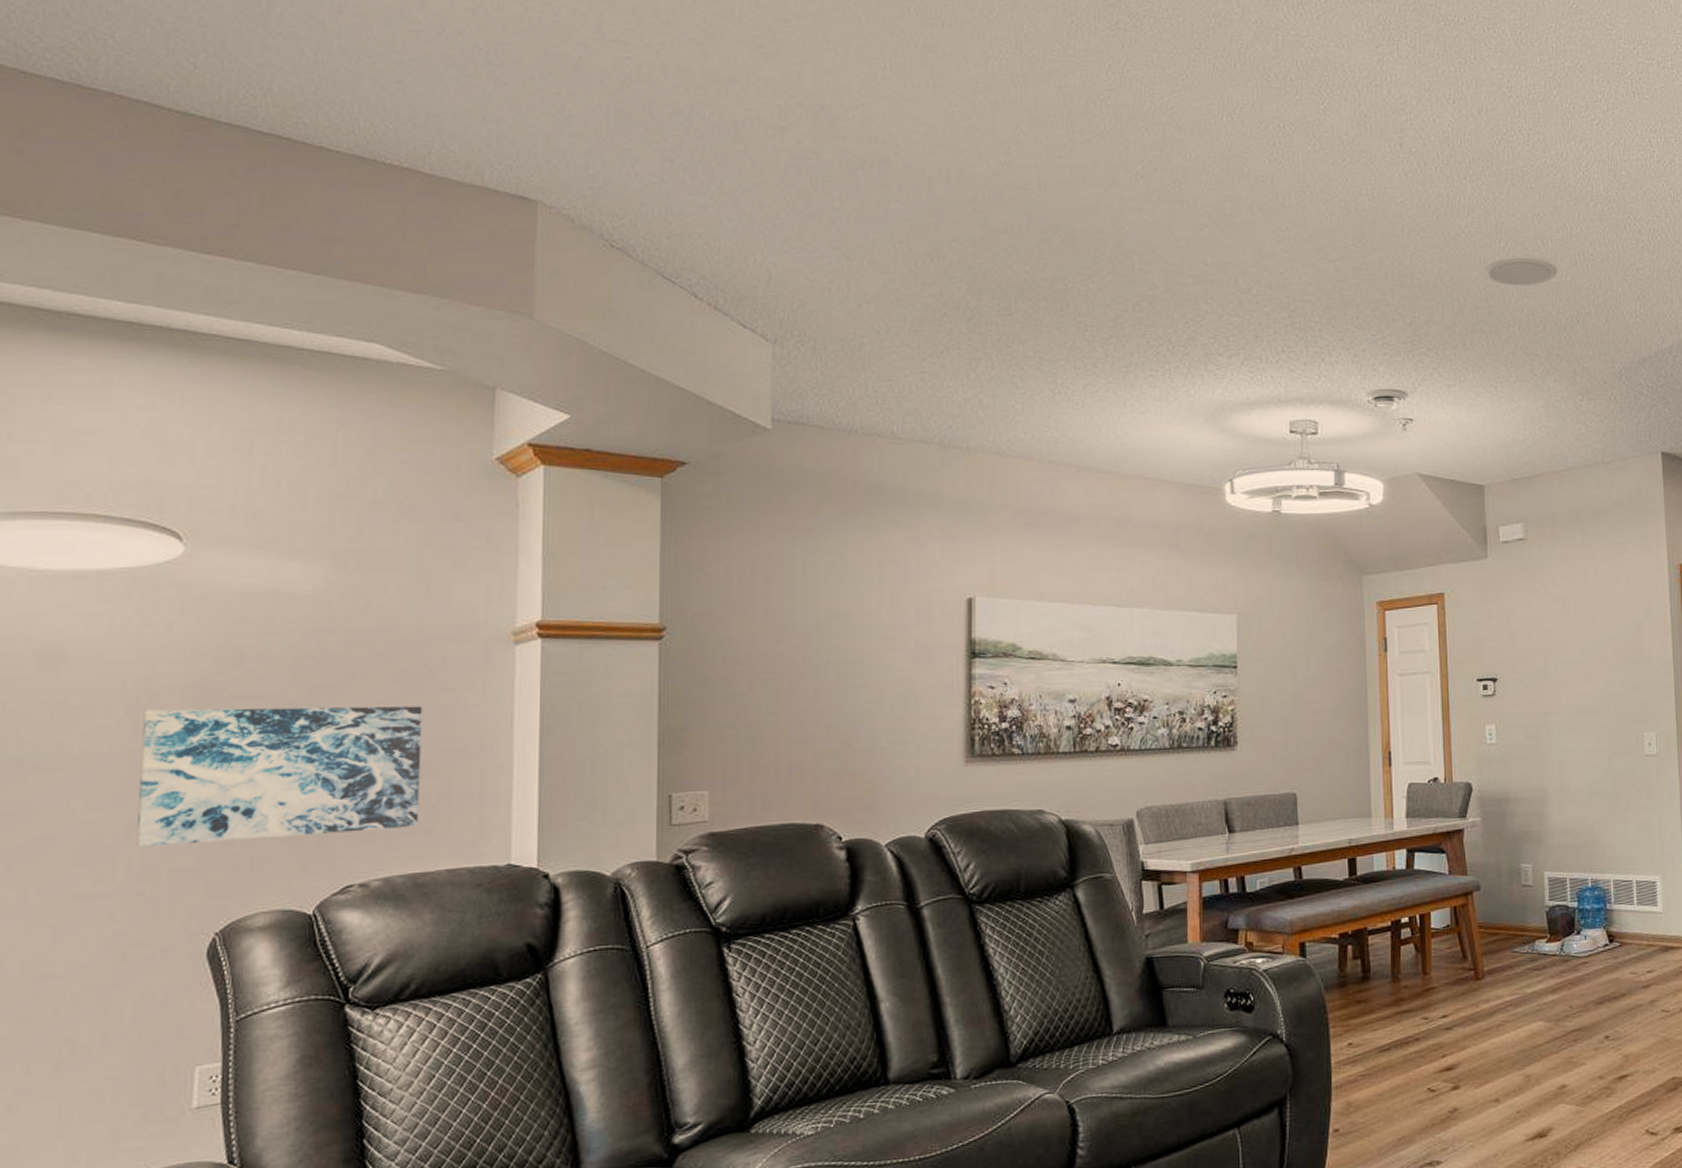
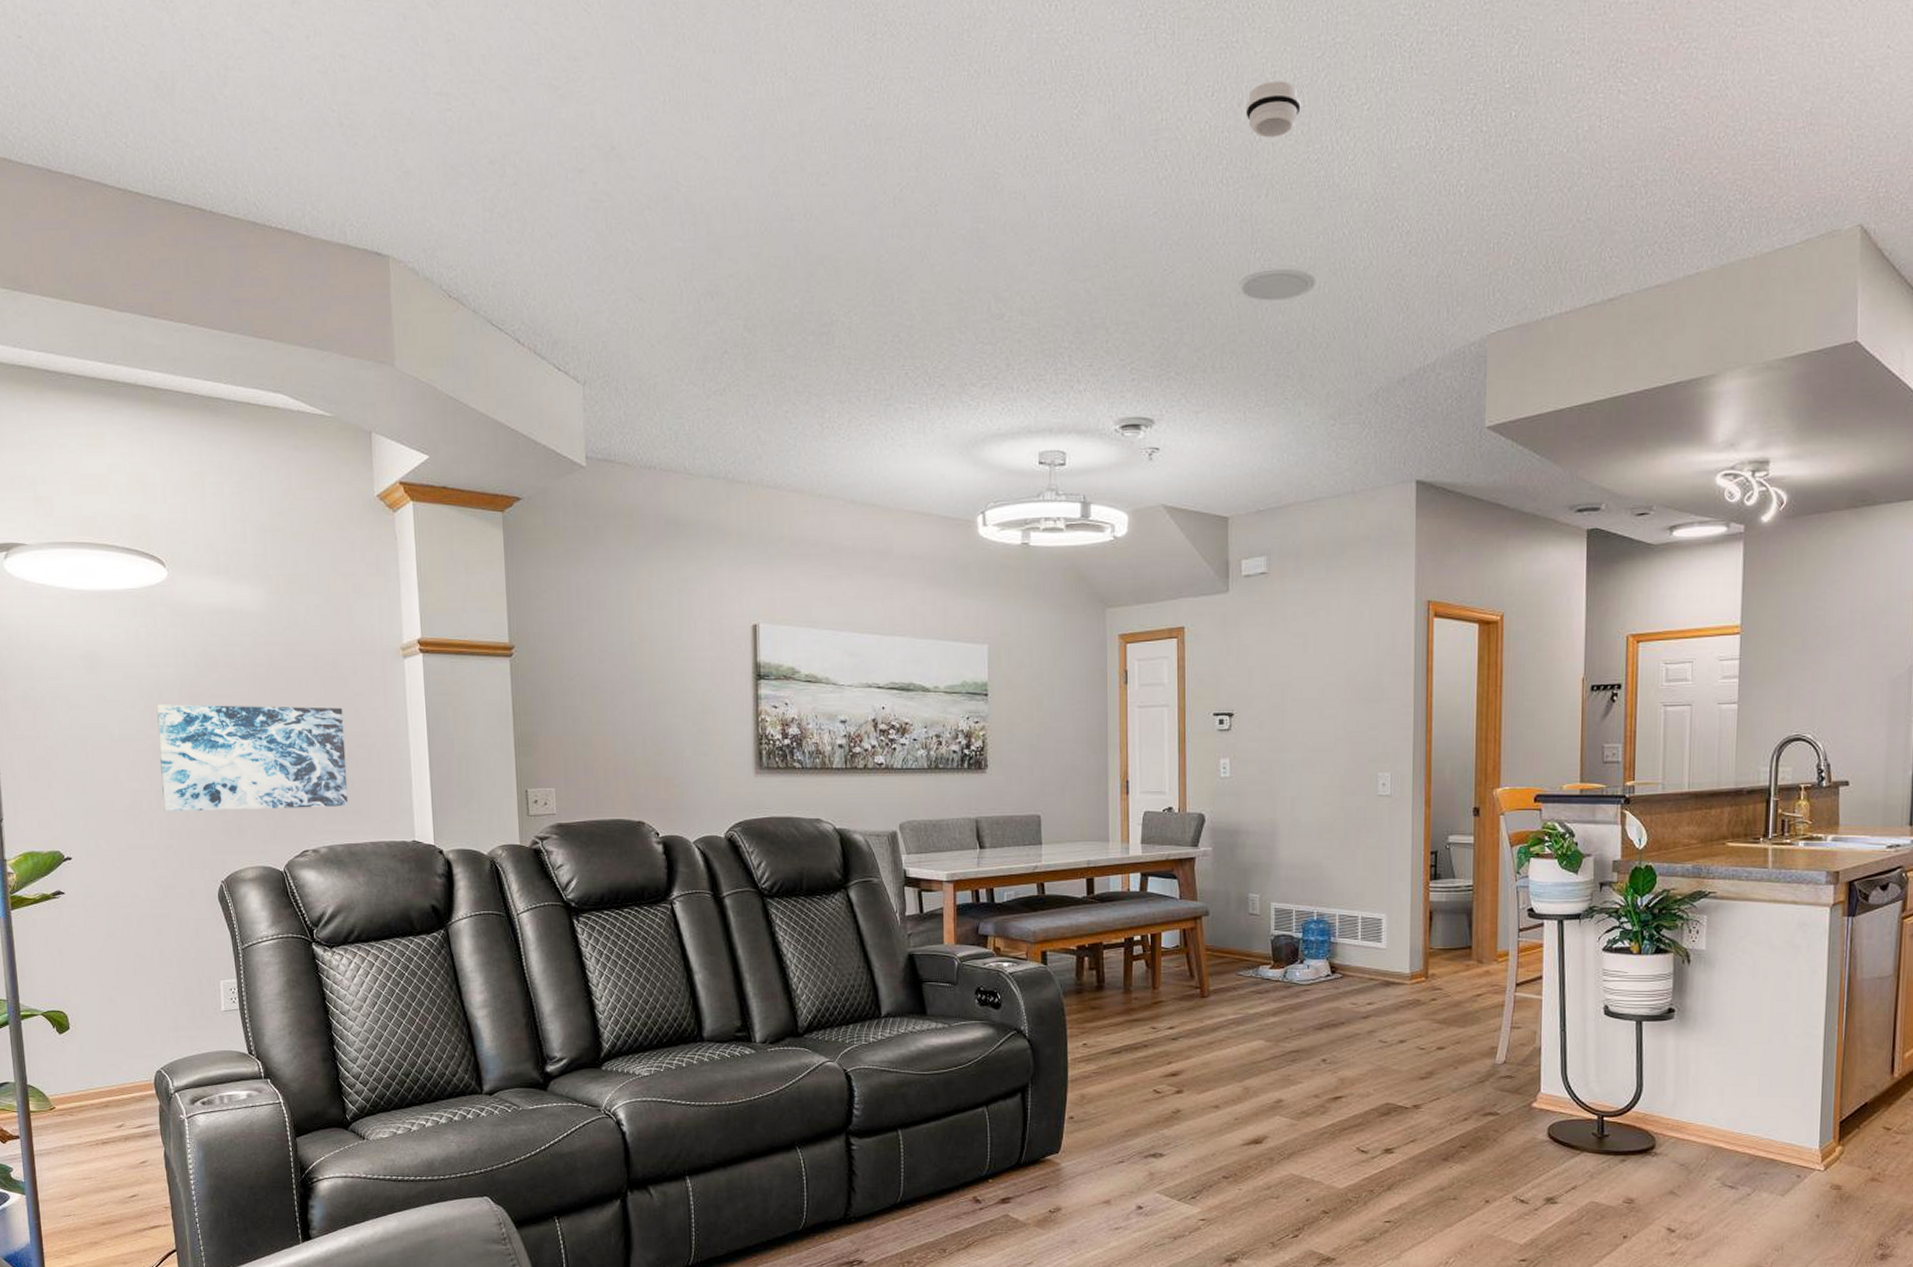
smoke detector: none [1485,94,1536,143] -> present [1245,81,1301,138]

